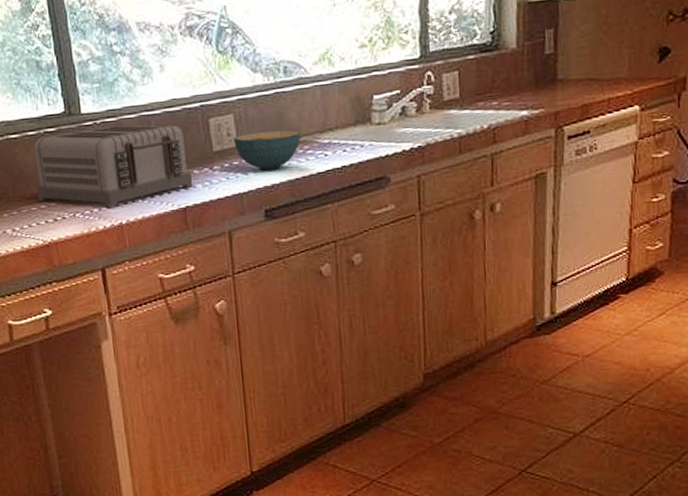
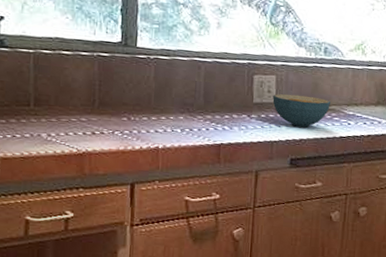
toaster: present [33,125,193,208] -> none [80,58,231,132]

